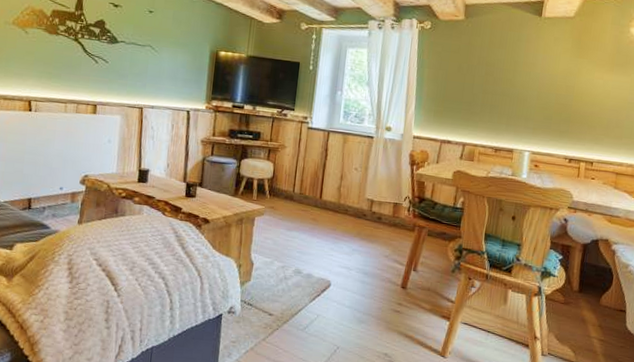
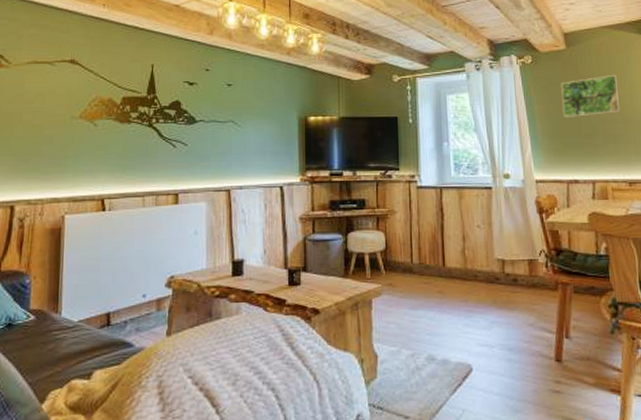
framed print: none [449,50,505,86] -> present [561,75,620,118]

